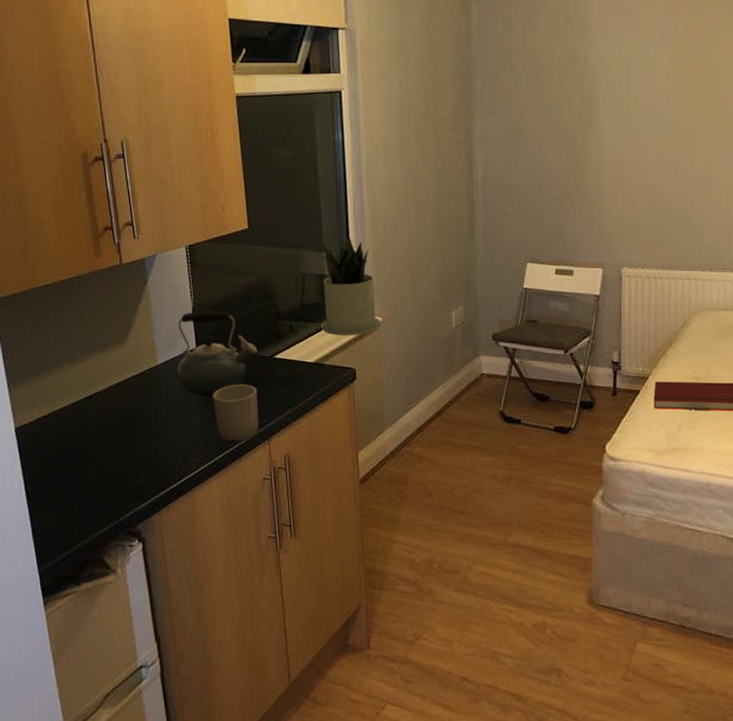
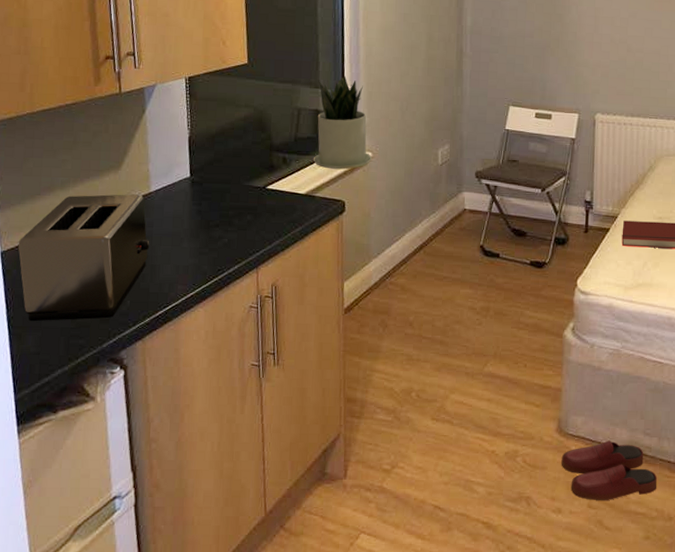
toaster: none [31,367,160,497] -> present [18,194,150,322]
kettle: present [176,311,258,396] -> none [169,141,251,224]
mug: present [213,384,260,441] -> none [204,213,249,269]
slippers: none [593,612,698,673] -> present [561,440,658,500]

